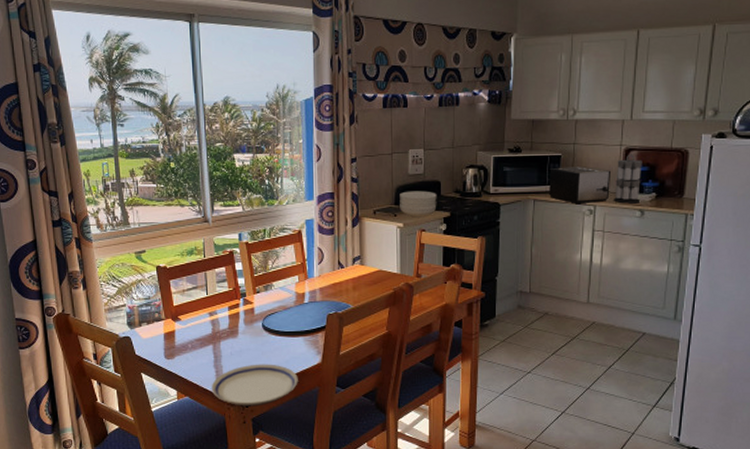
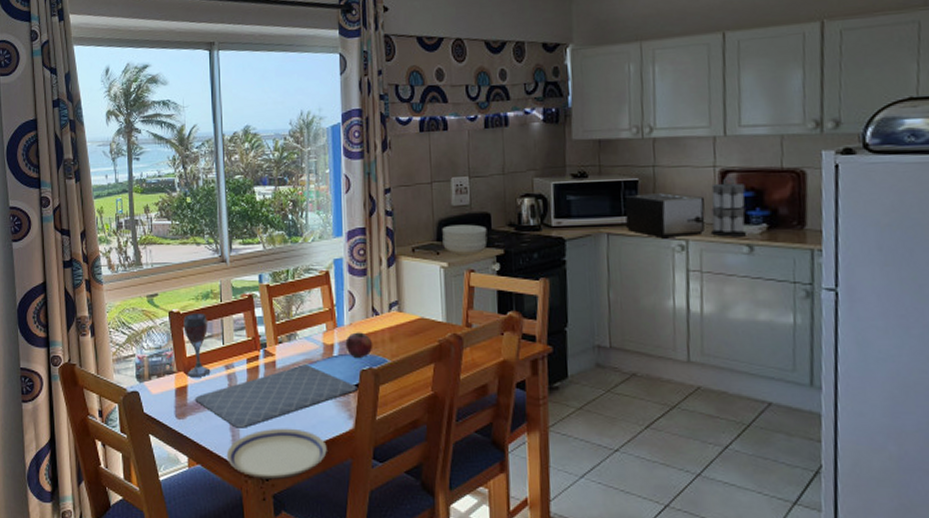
cup: none [170,268,196,323] -> present [183,314,211,377]
placemat: none [182,310,324,365] -> present [195,364,357,428]
fruit: none [315,282,339,305] -> present [345,332,373,359]

